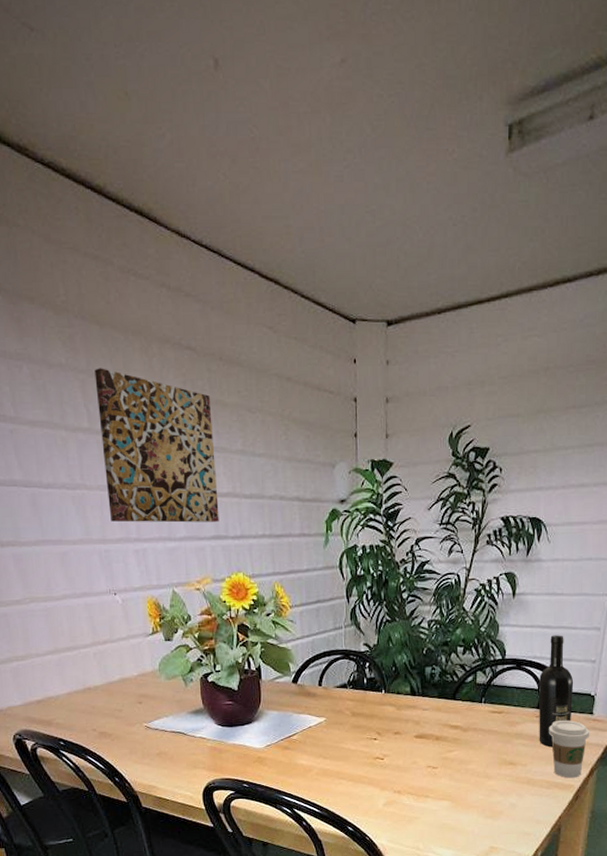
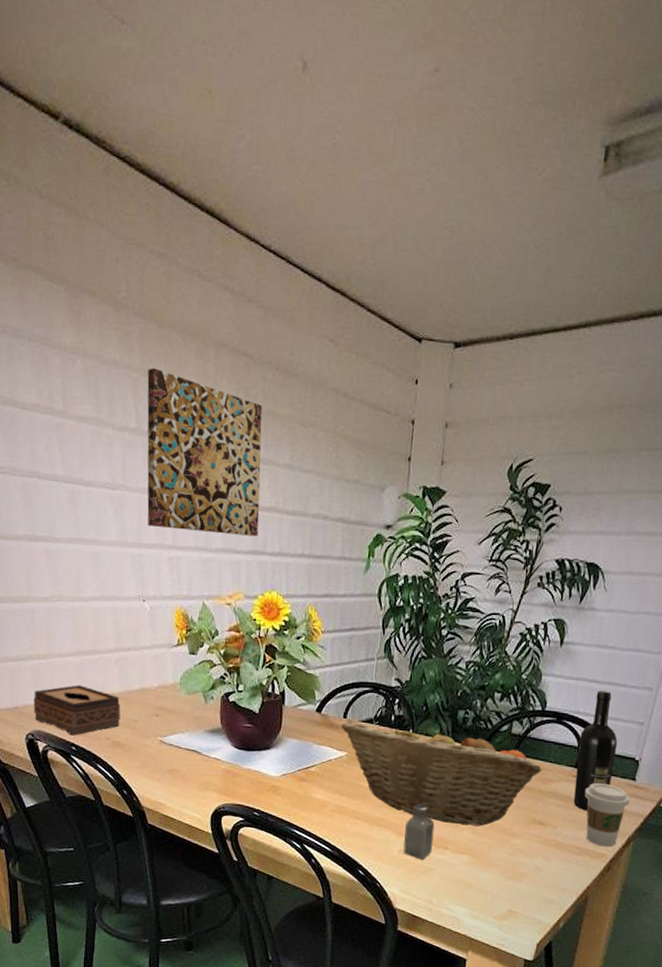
tissue box: none [16,682,105,731] -> present [33,685,121,736]
fruit basket: none [317,682,508,774] -> present [340,721,542,826]
saltshaker: none [387,758,414,810] -> present [403,803,435,860]

